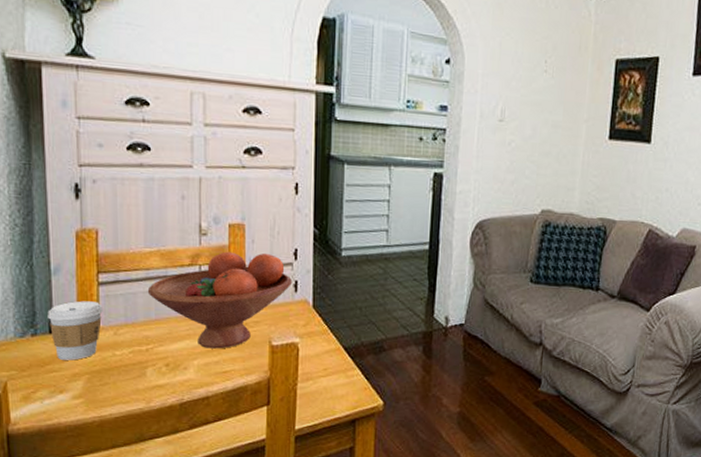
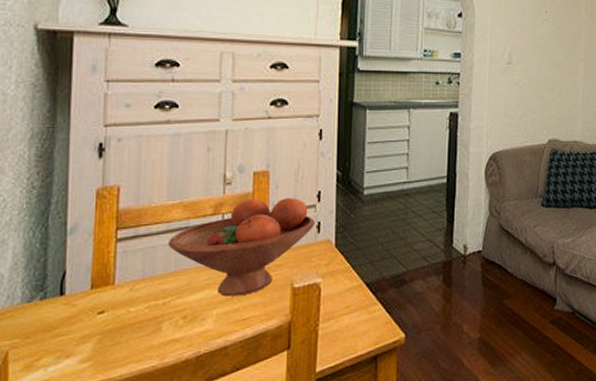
coffee cup: present [47,301,103,360] -> none [60,258,120,322]

